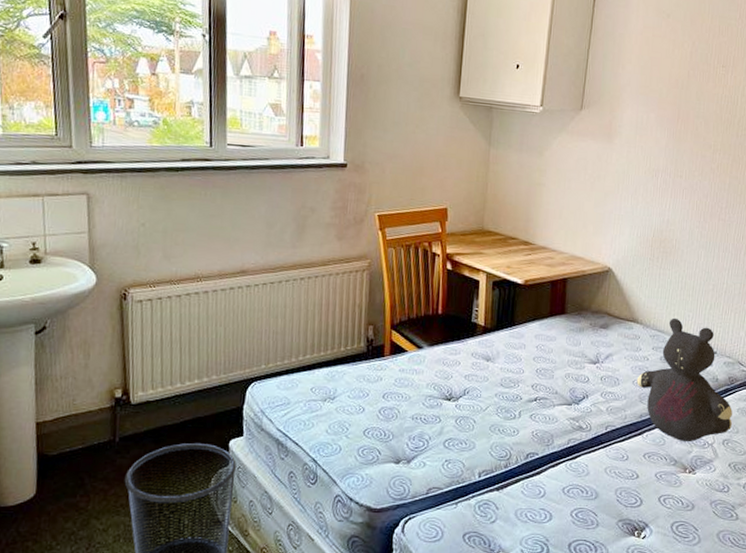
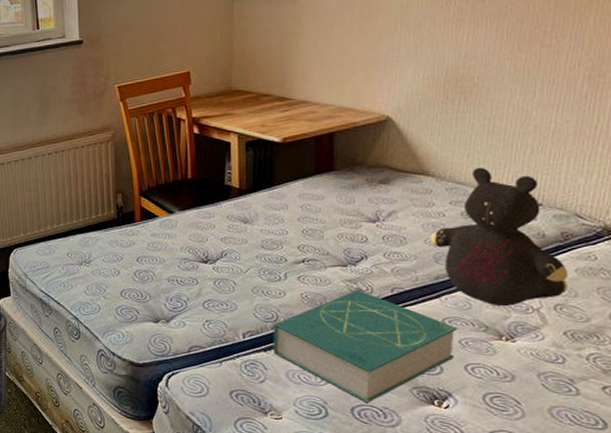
book: none [505,427,655,538] -> present [273,289,458,404]

